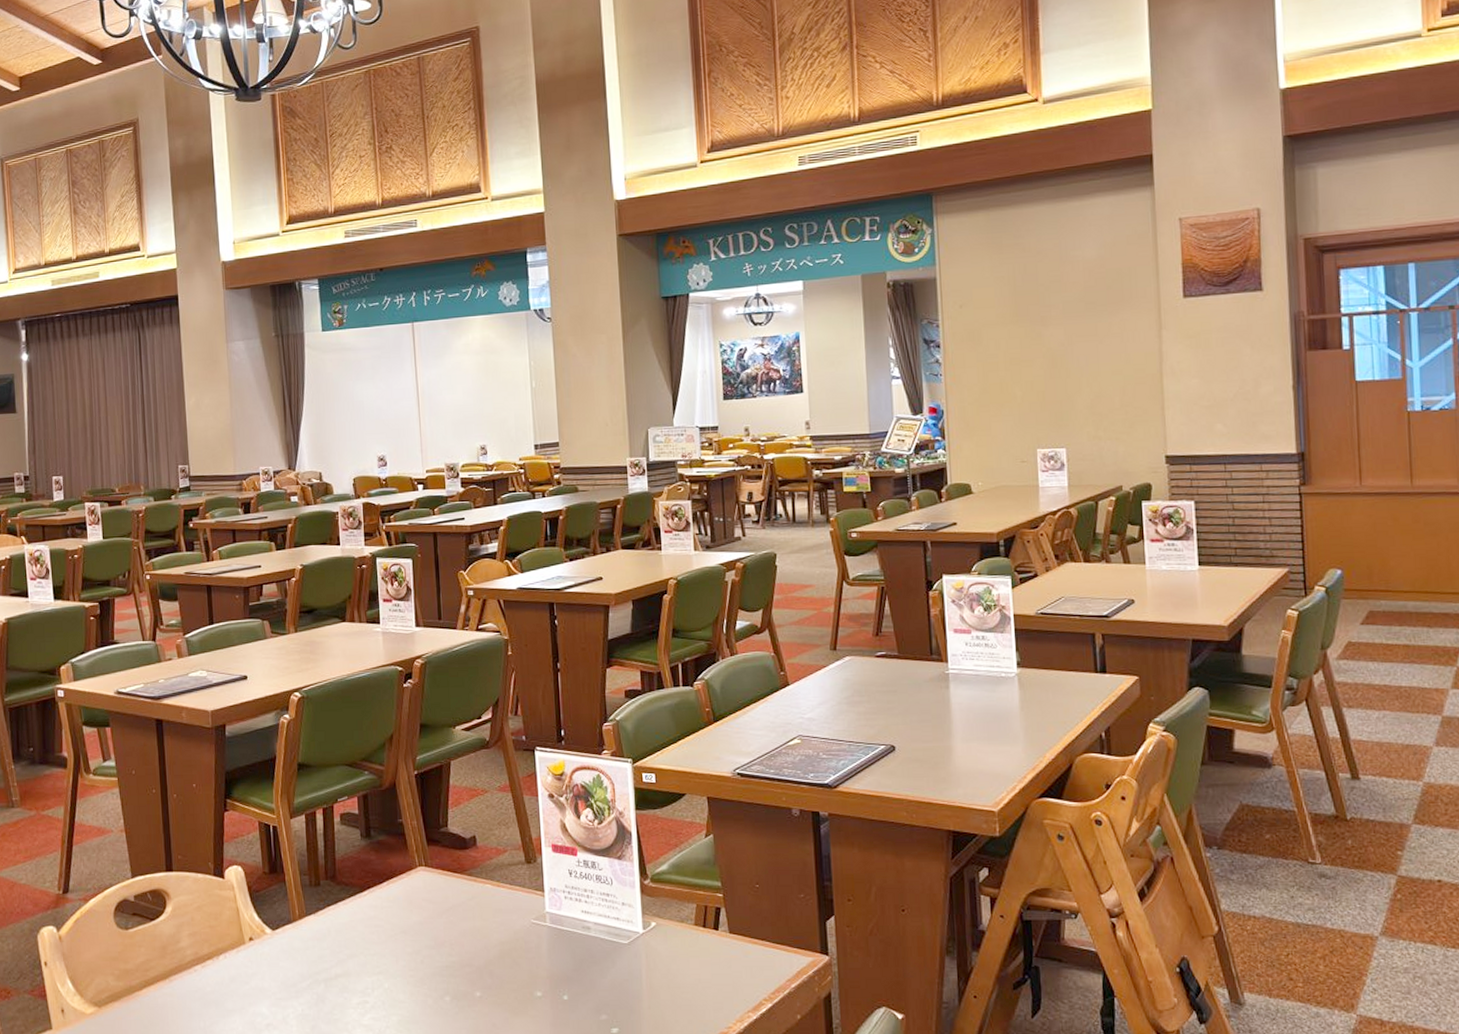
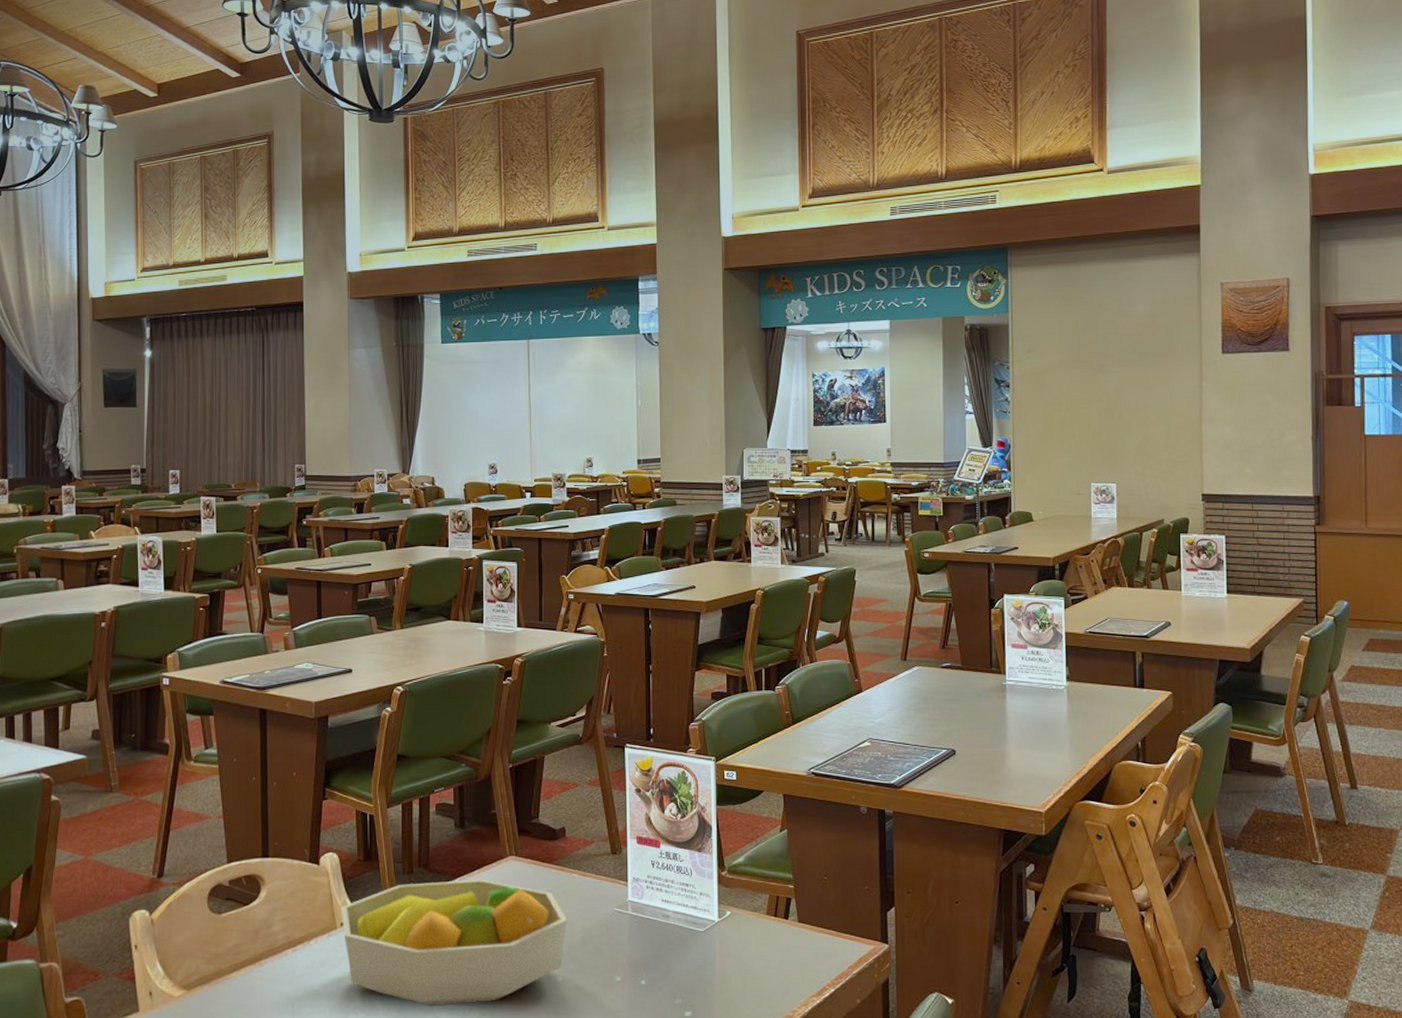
fruit bowl: none [247,891,483,1023] -> present [340,879,567,1007]

